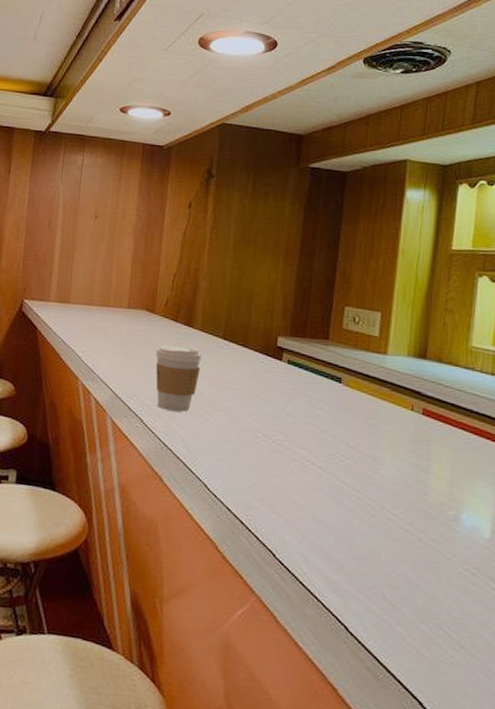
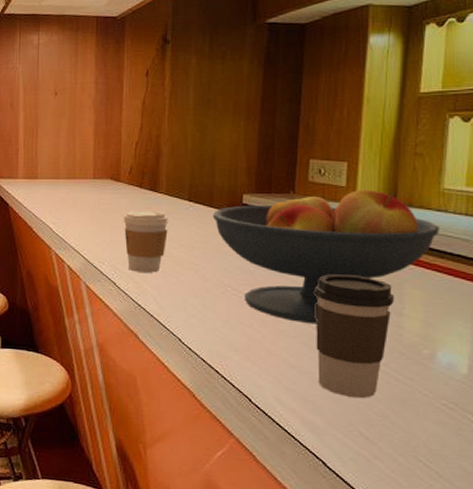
fruit bowl: none [247,336,467,478] -> present [213,189,439,325]
coffee cup: none [343,426,421,559] -> present [315,274,394,398]

